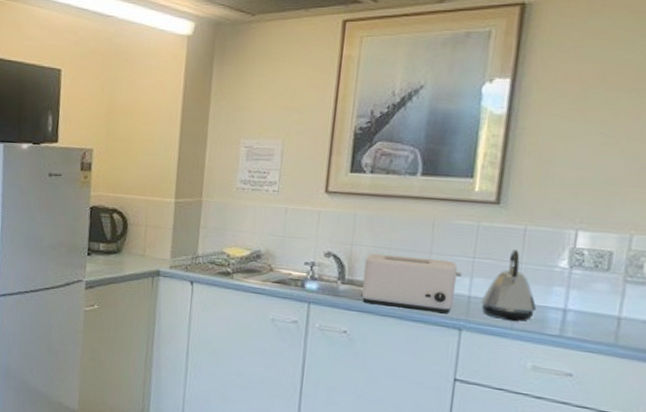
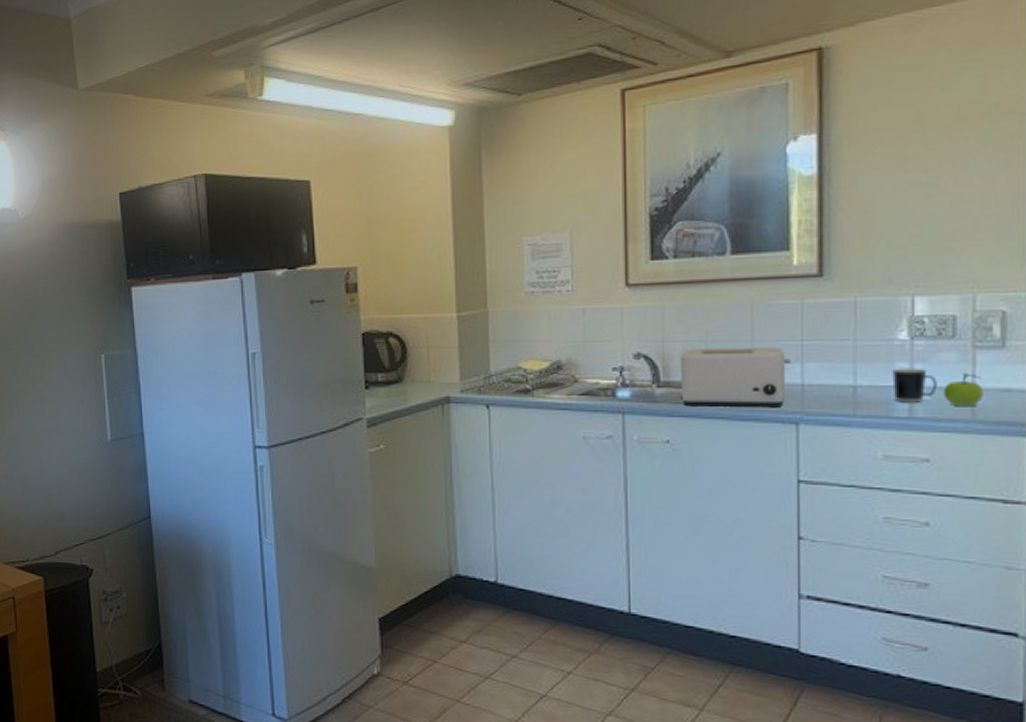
kettle: present [481,250,537,321] -> none [816,326,879,406]
mug: none [548,291,588,324] -> present [892,368,937,403]
fruit: none [592,303,628,333] -> present [943,373,983,407]

